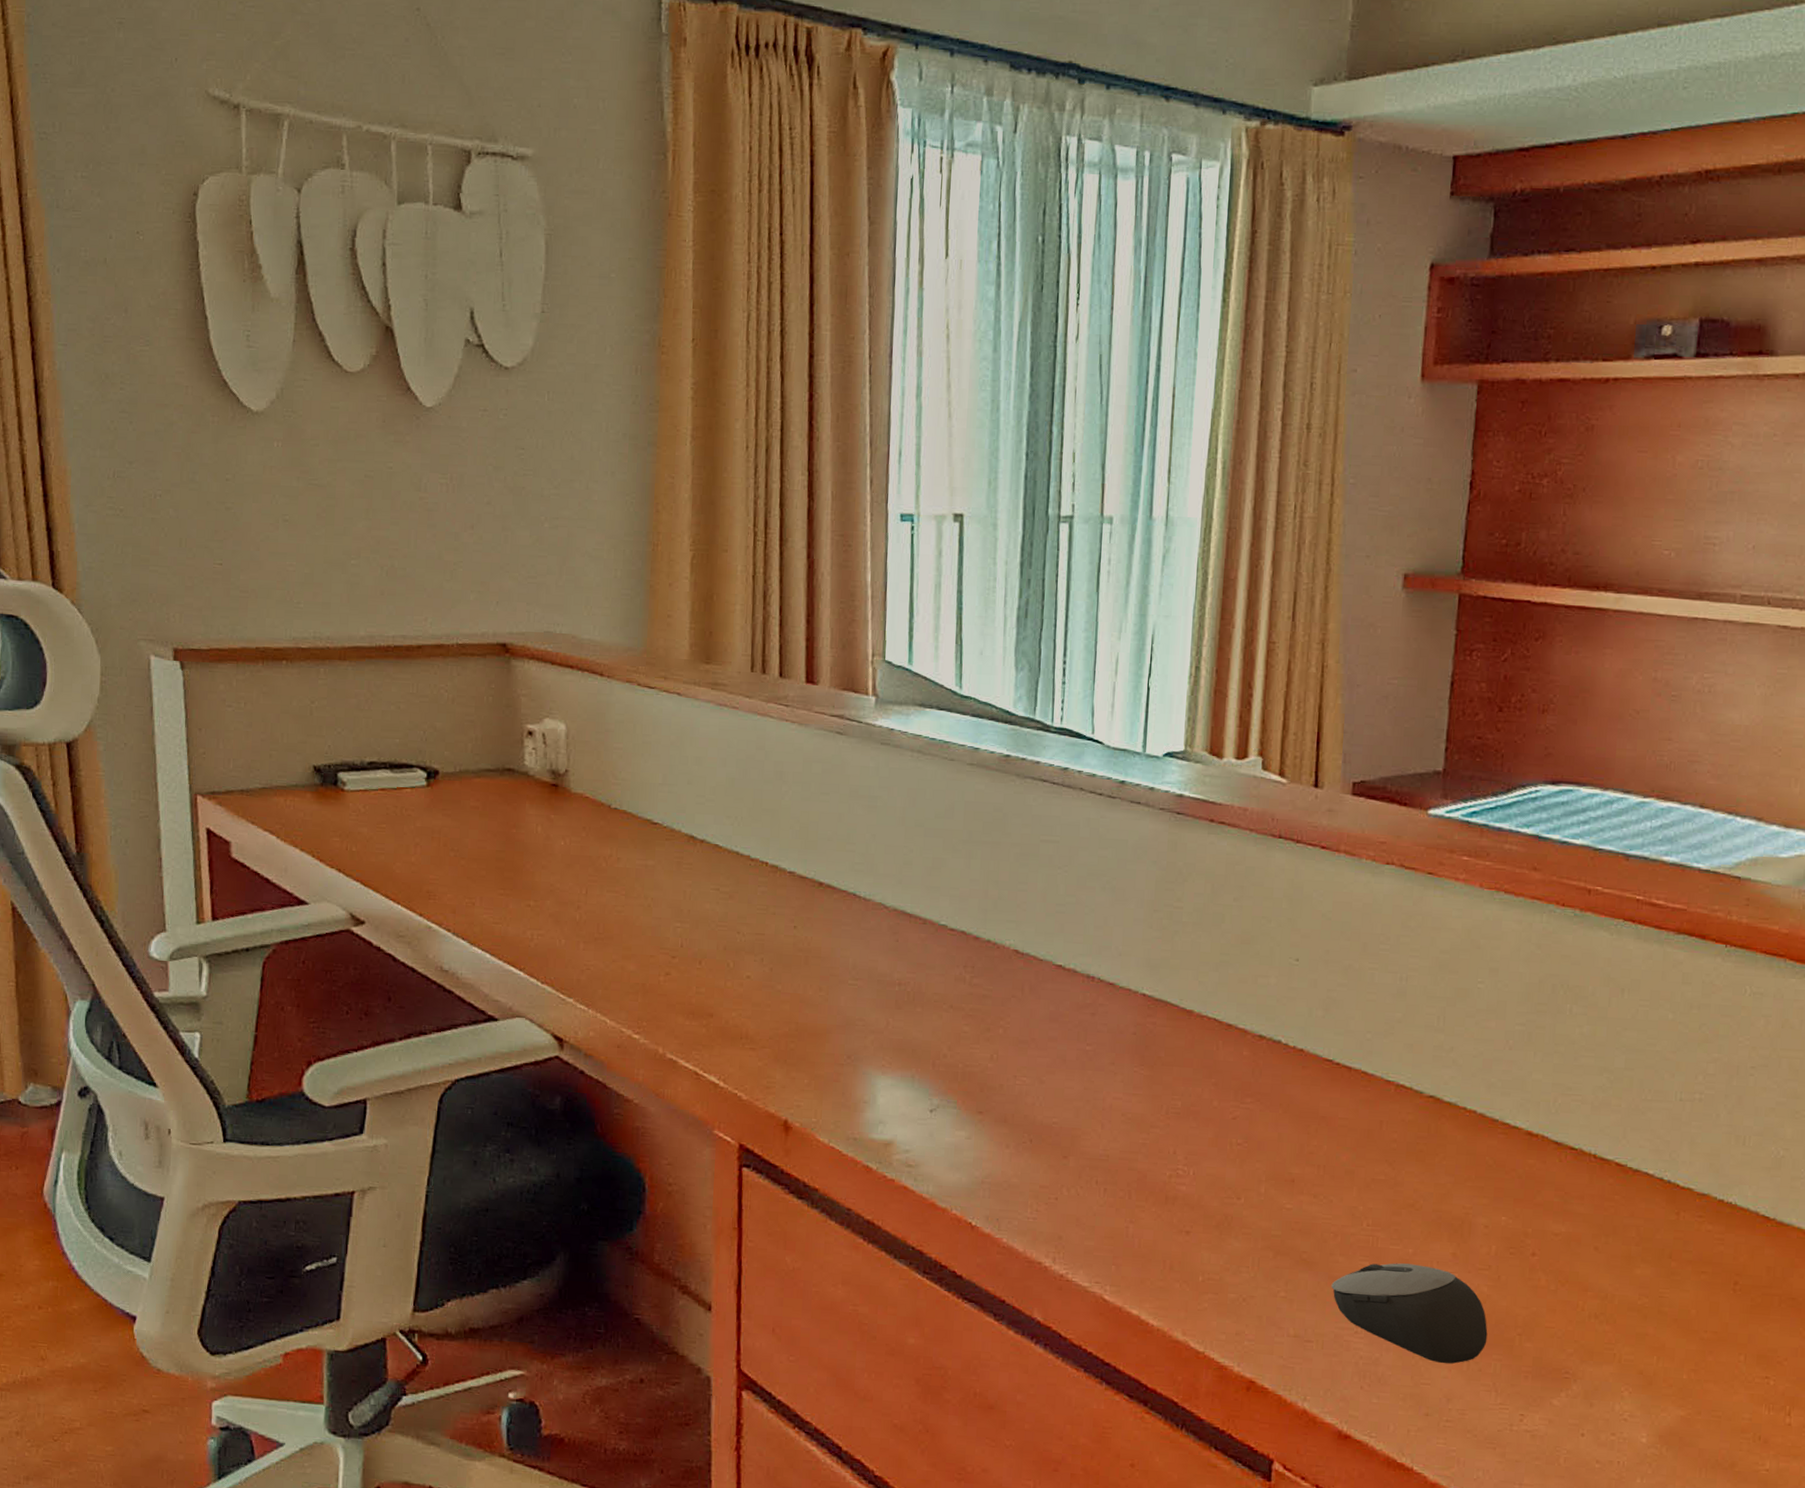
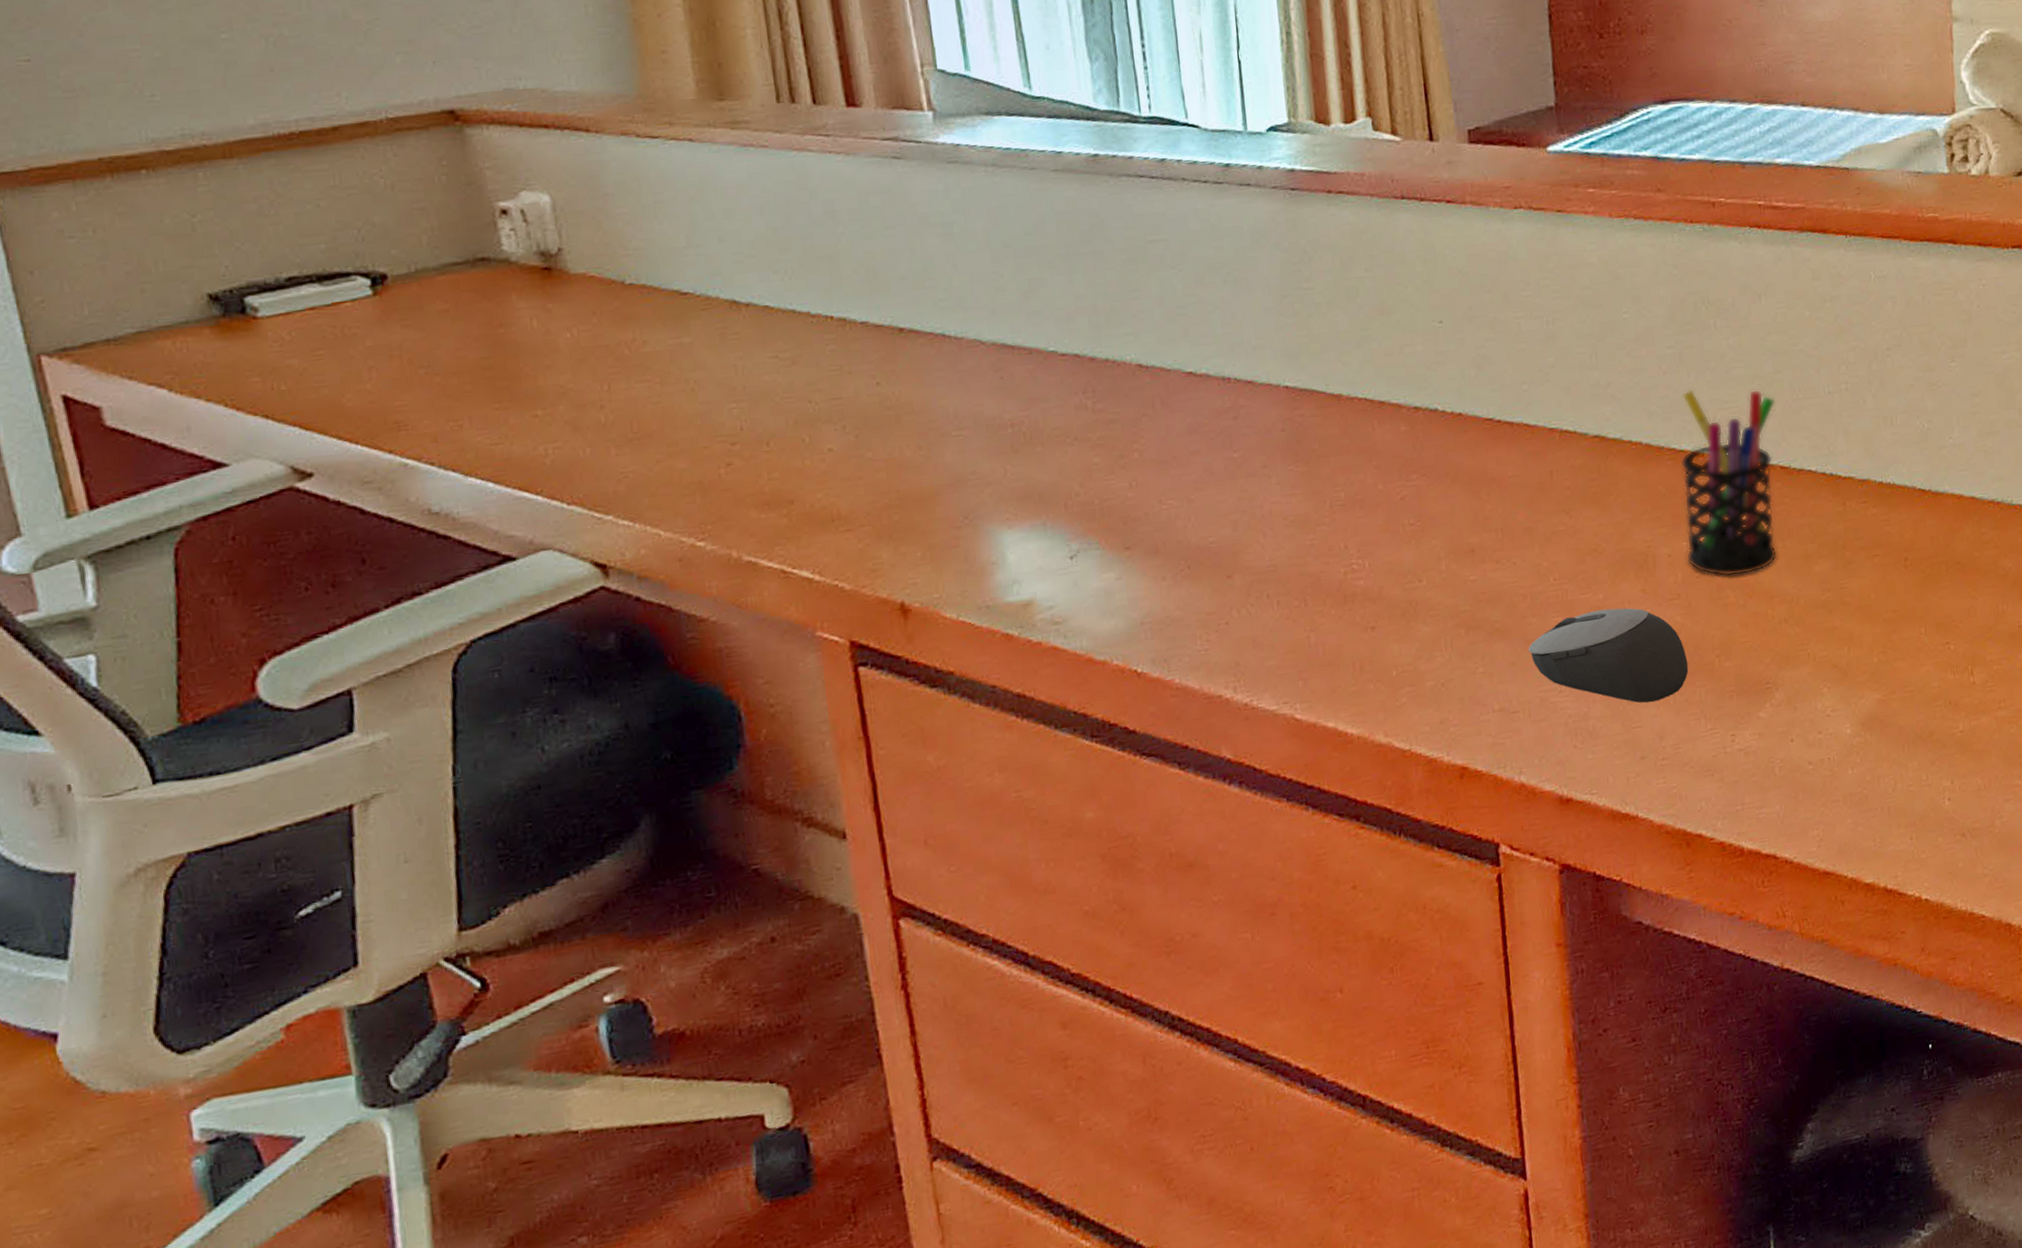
pen holder: none [1502,1069,1622,1263] -> present [1680,389,1778,577]

